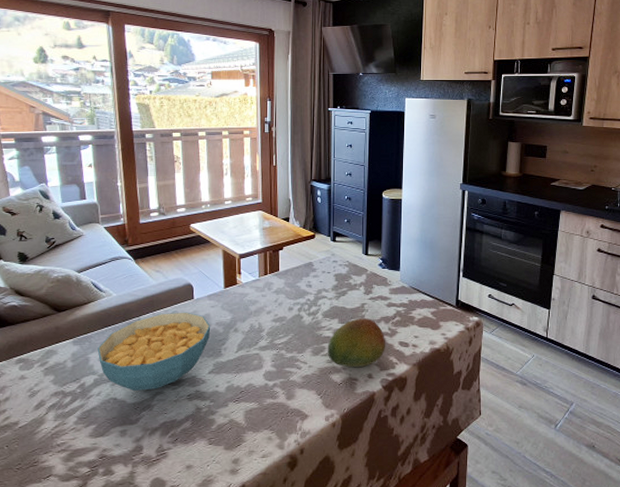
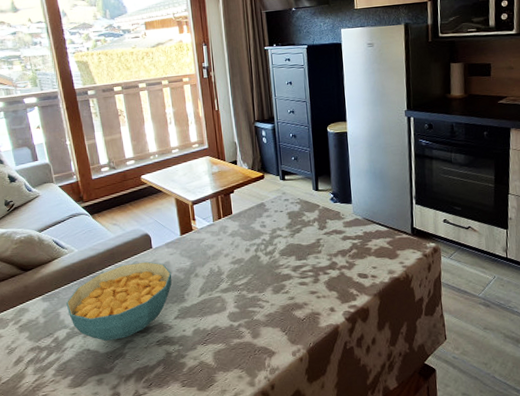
fruit: present [327,318,386,368] -> none [287,253,345,303]

